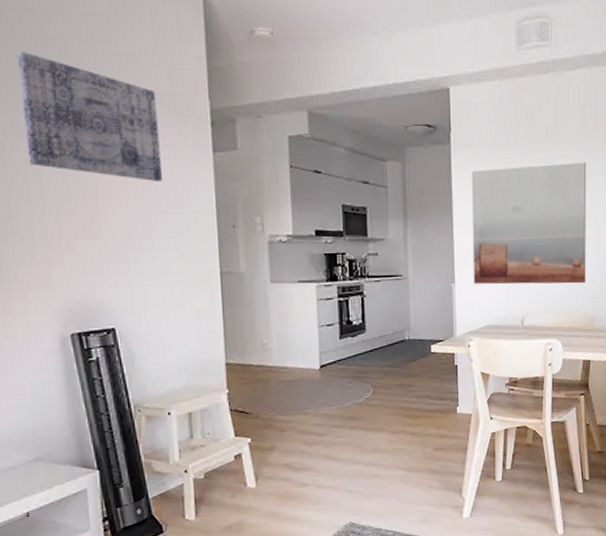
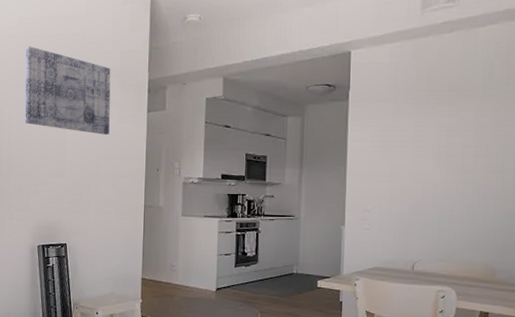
wall art: present [471,162,587,285] -> none [363,114,494,234]

